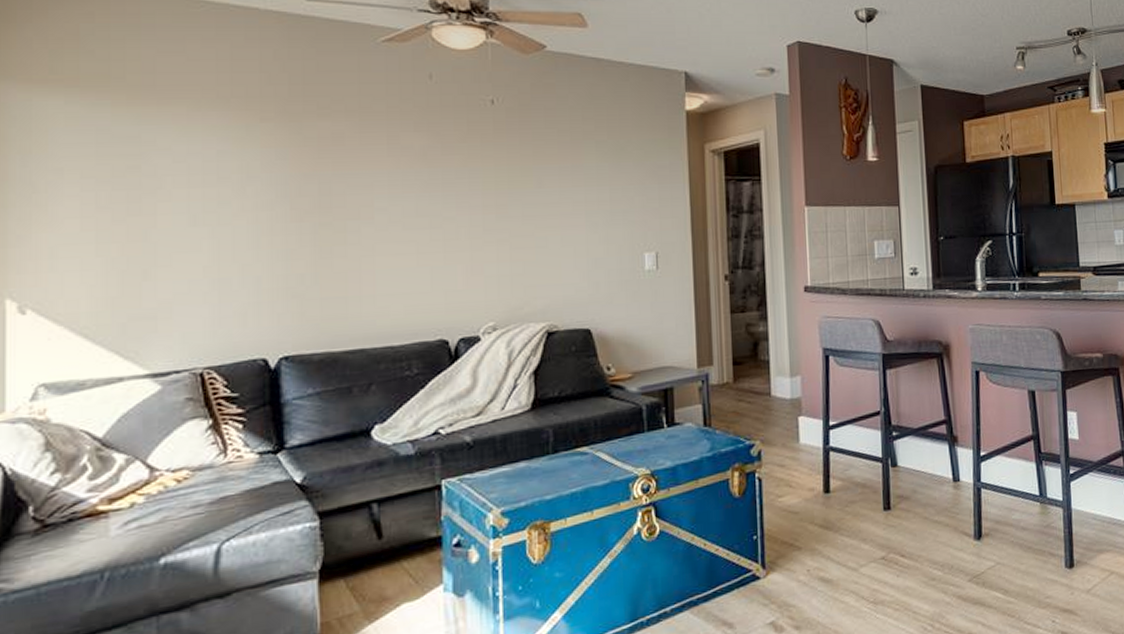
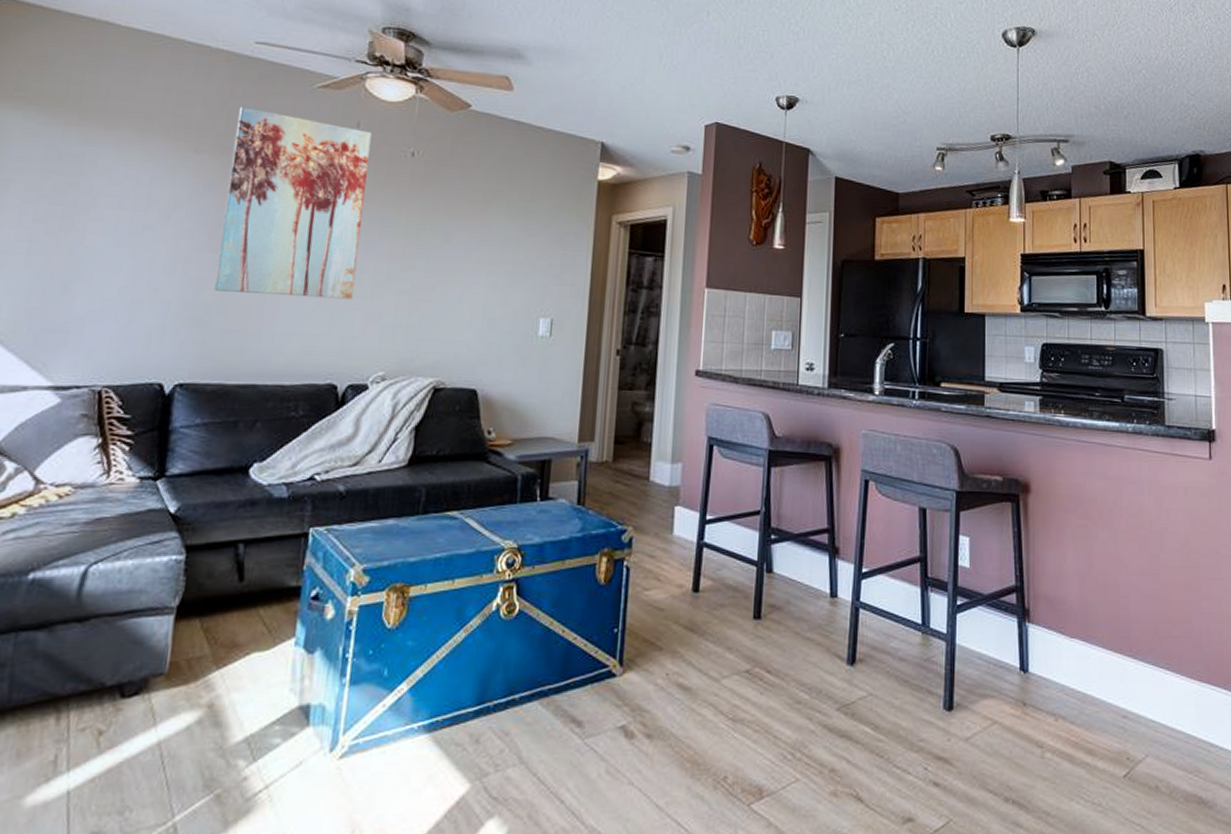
wall art: none [300,68,452,260] -> present [214,106,372,300]

